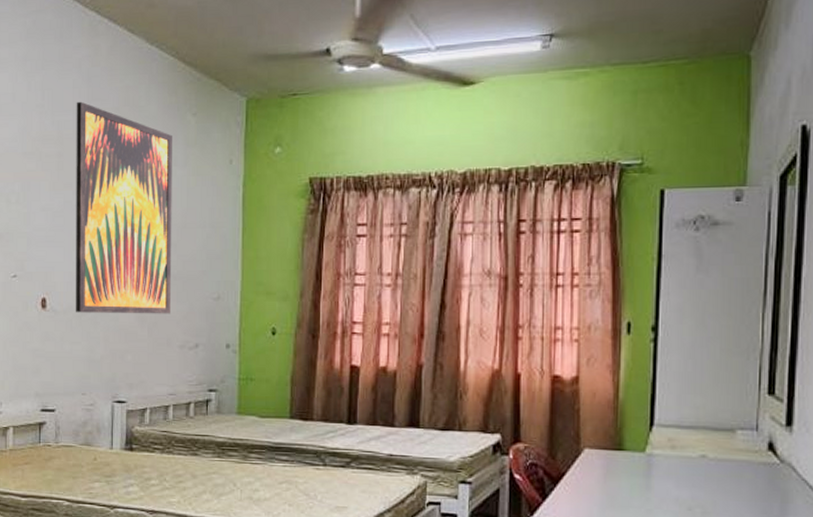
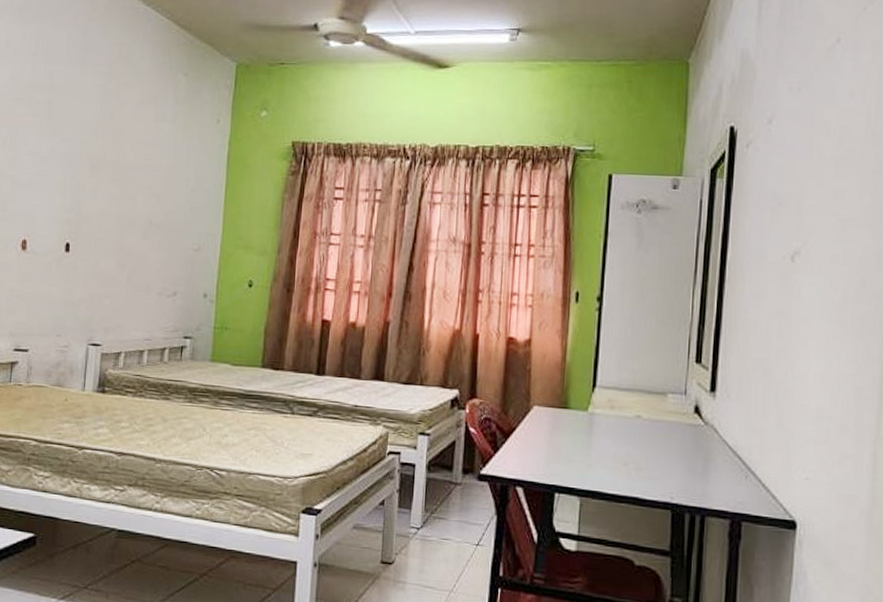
wall art: present [76,101,172,314] -> none [56,53,163,262]

